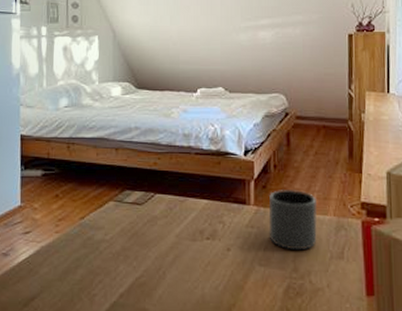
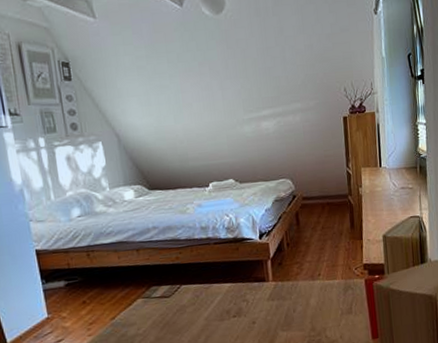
mug: present [269,190,318,251] -> none [285,262,329,314]

